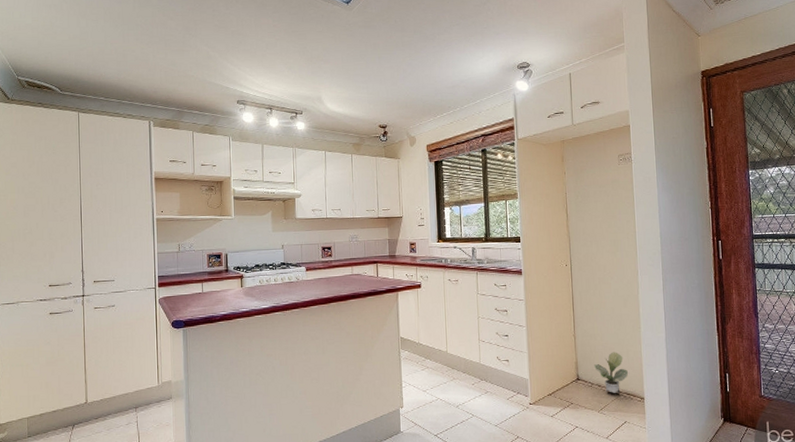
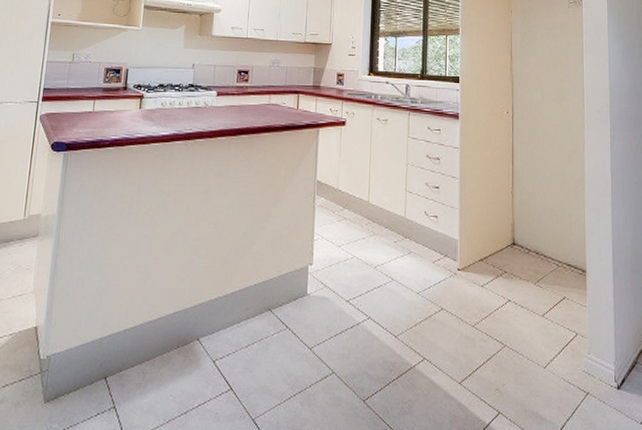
potted plant: present [593,352,628,394] -> none [531,214,569,264]

